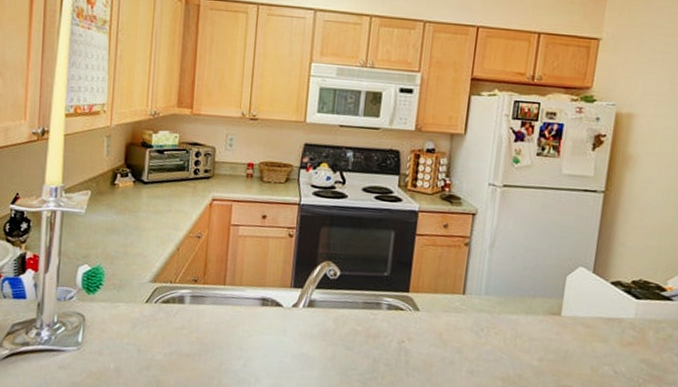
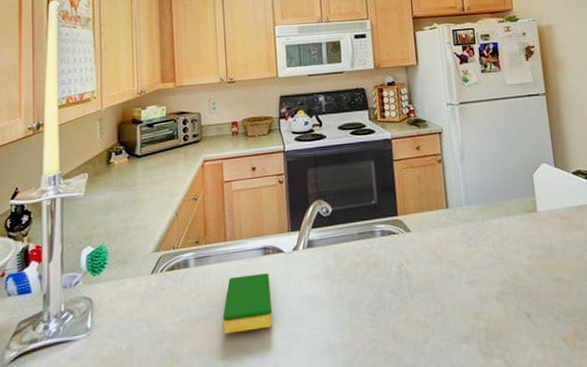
dish sponge: none [210,321,265,376] -> present [222,273,272,334]

